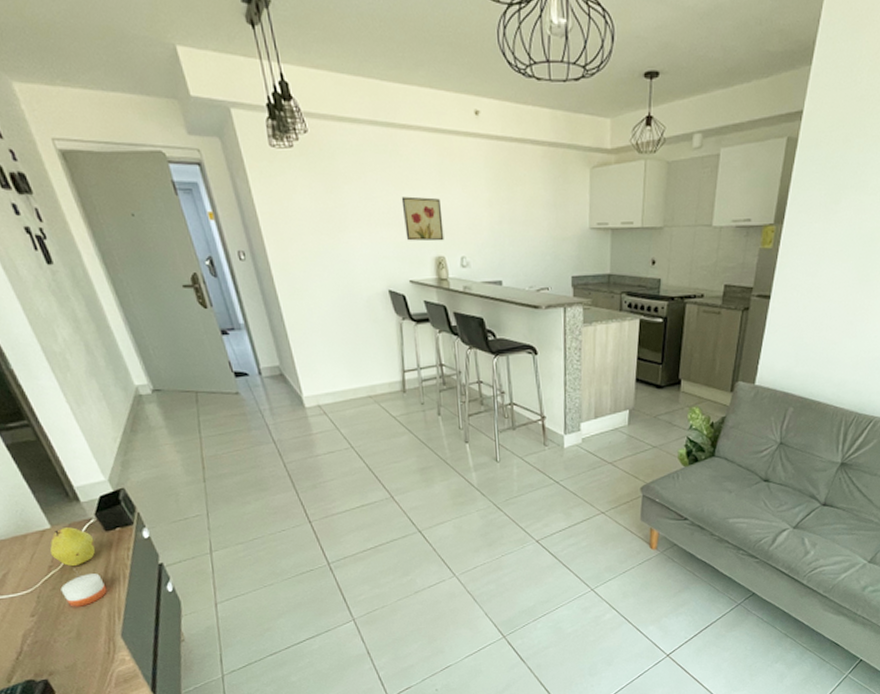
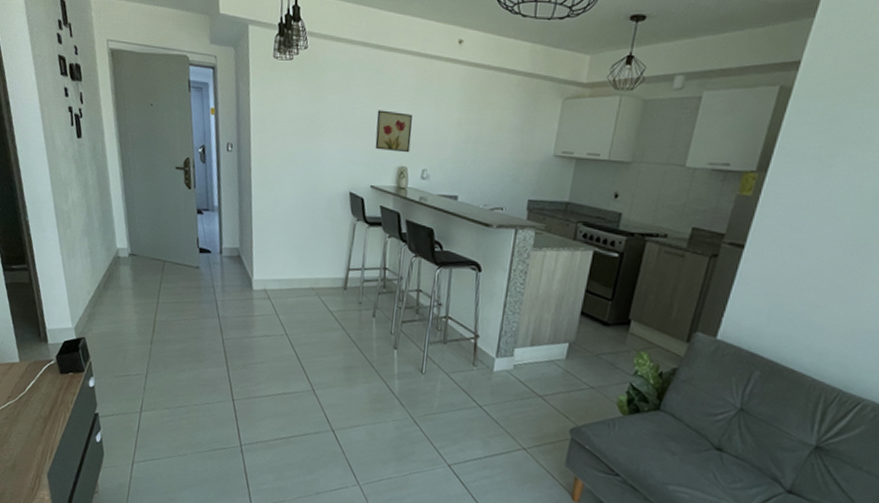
fruit: present [50,527,95,567] -> none [13,364,50,401]
candle: present [60,573,107,607] -> none [11,410,48,440]

